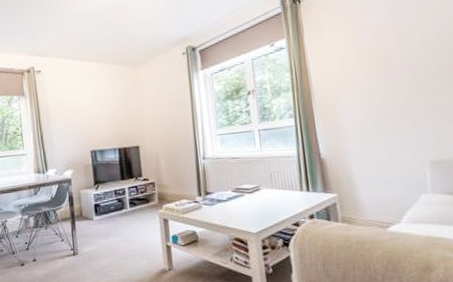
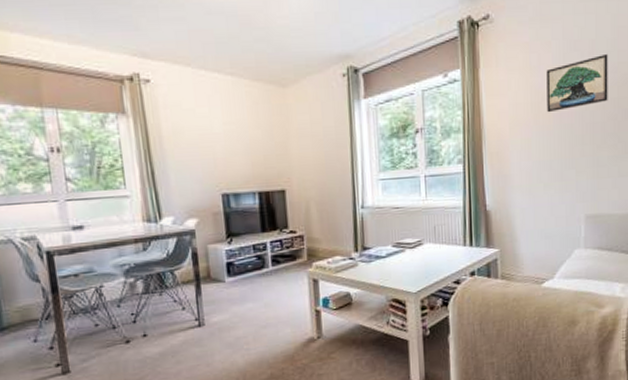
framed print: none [371,9,442,68] -> present [546,53,608,113]

